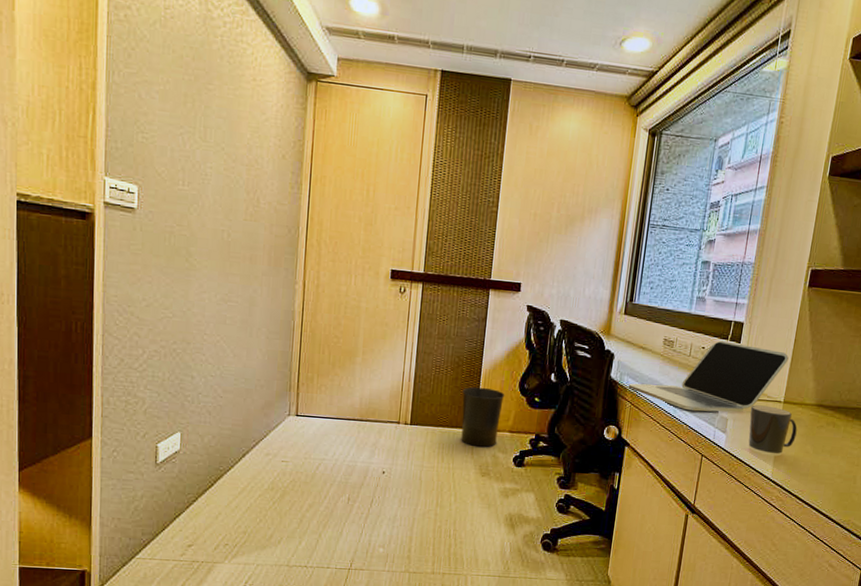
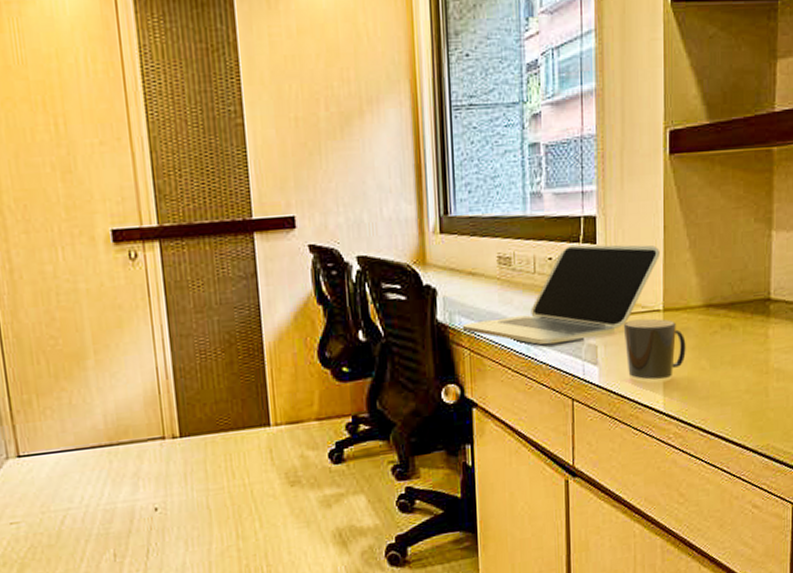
waste bin: present [461,387,505,448] -> none [242,367,302,450]

